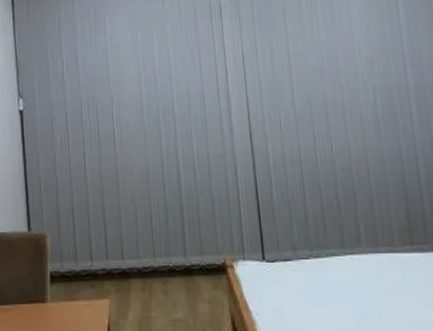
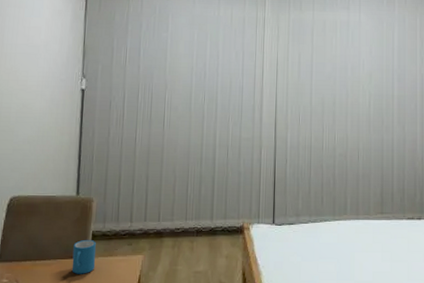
mug: none [31,281,58,321] -> present [71,239,96,274]

